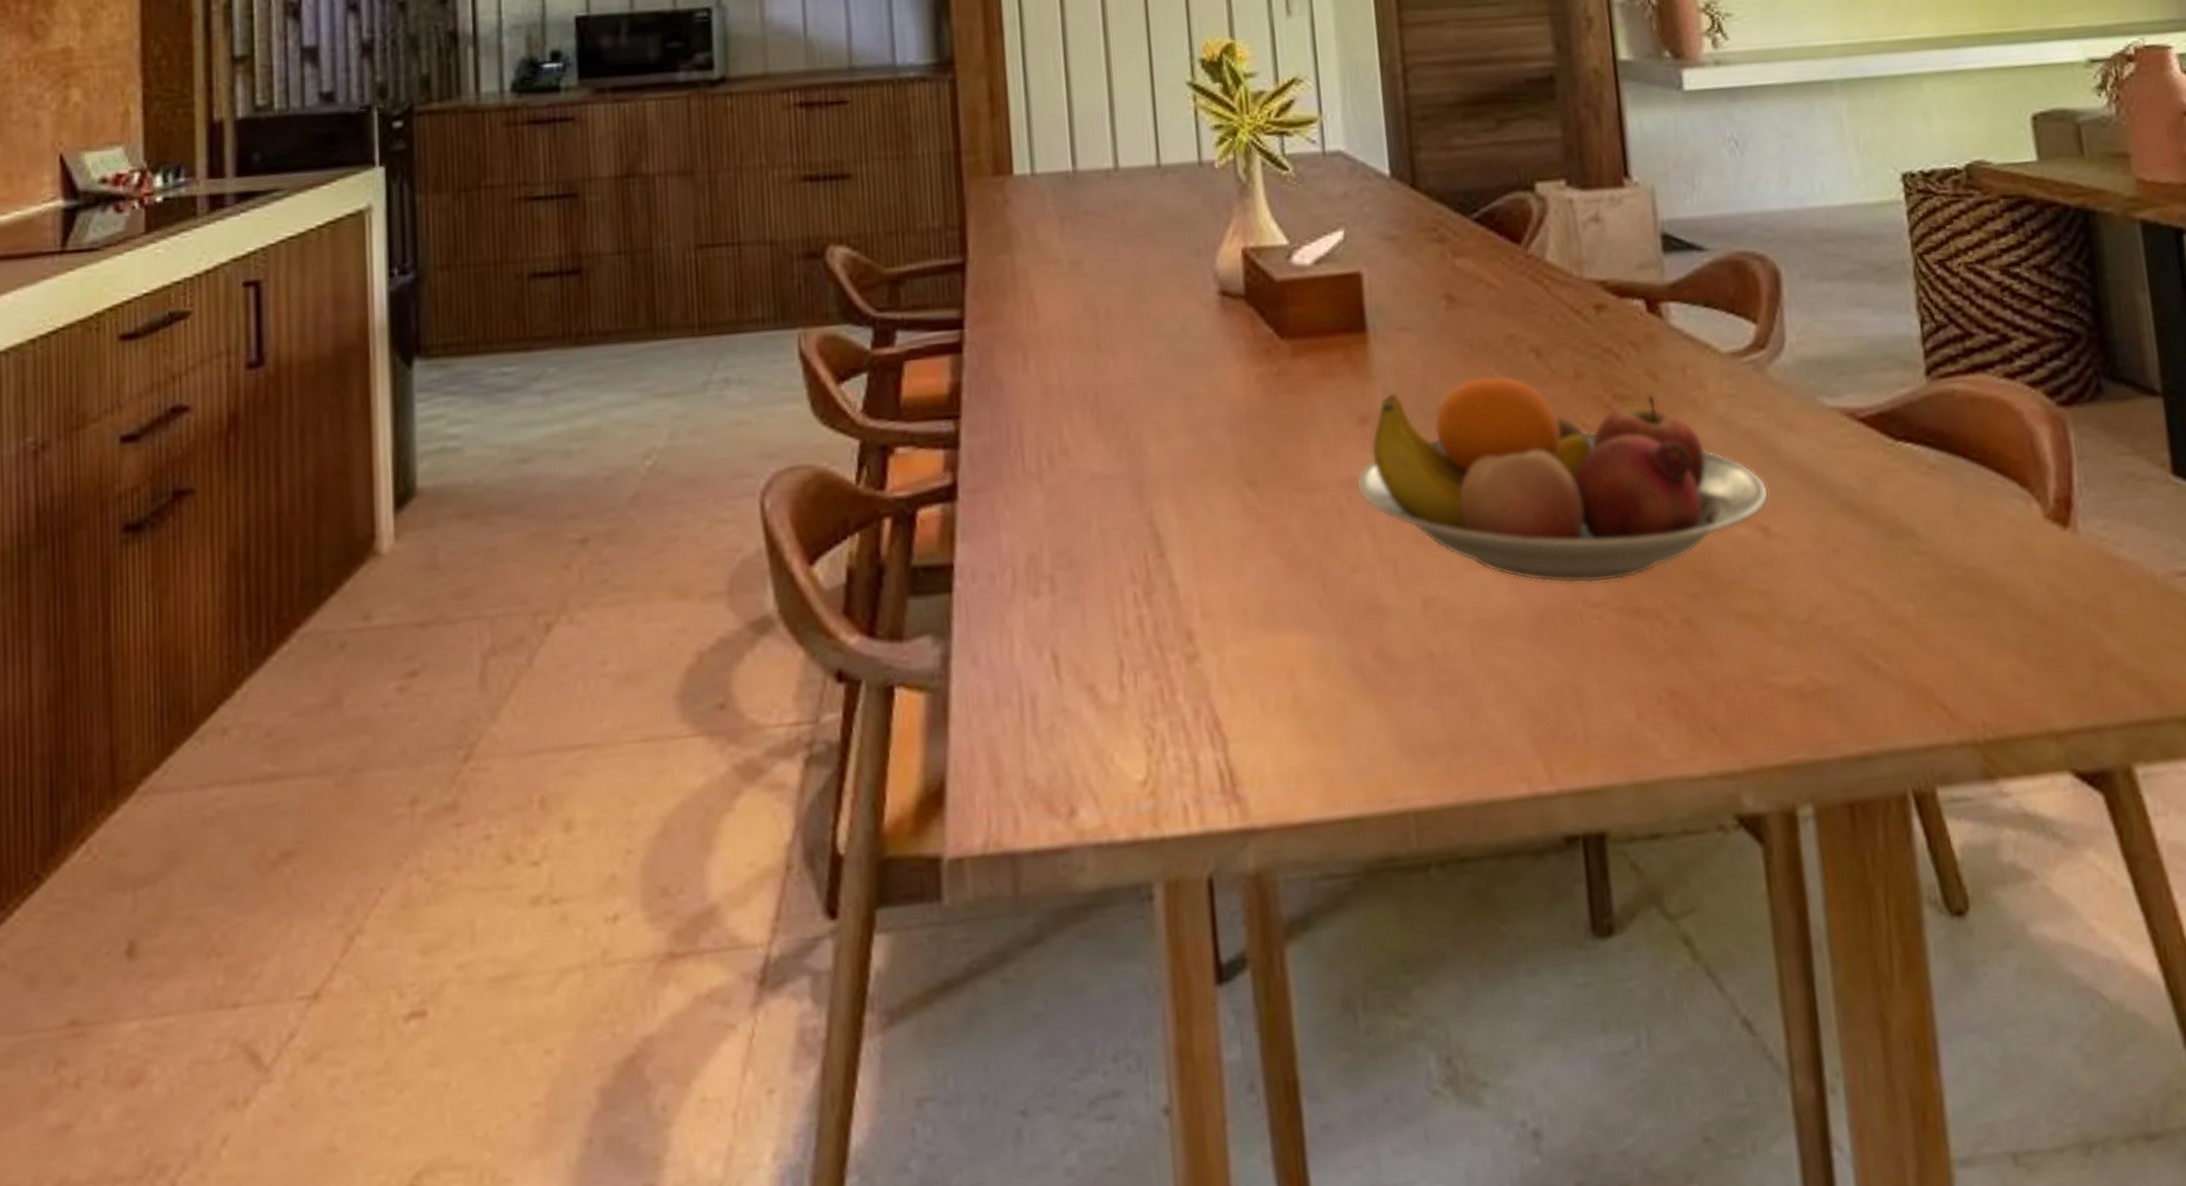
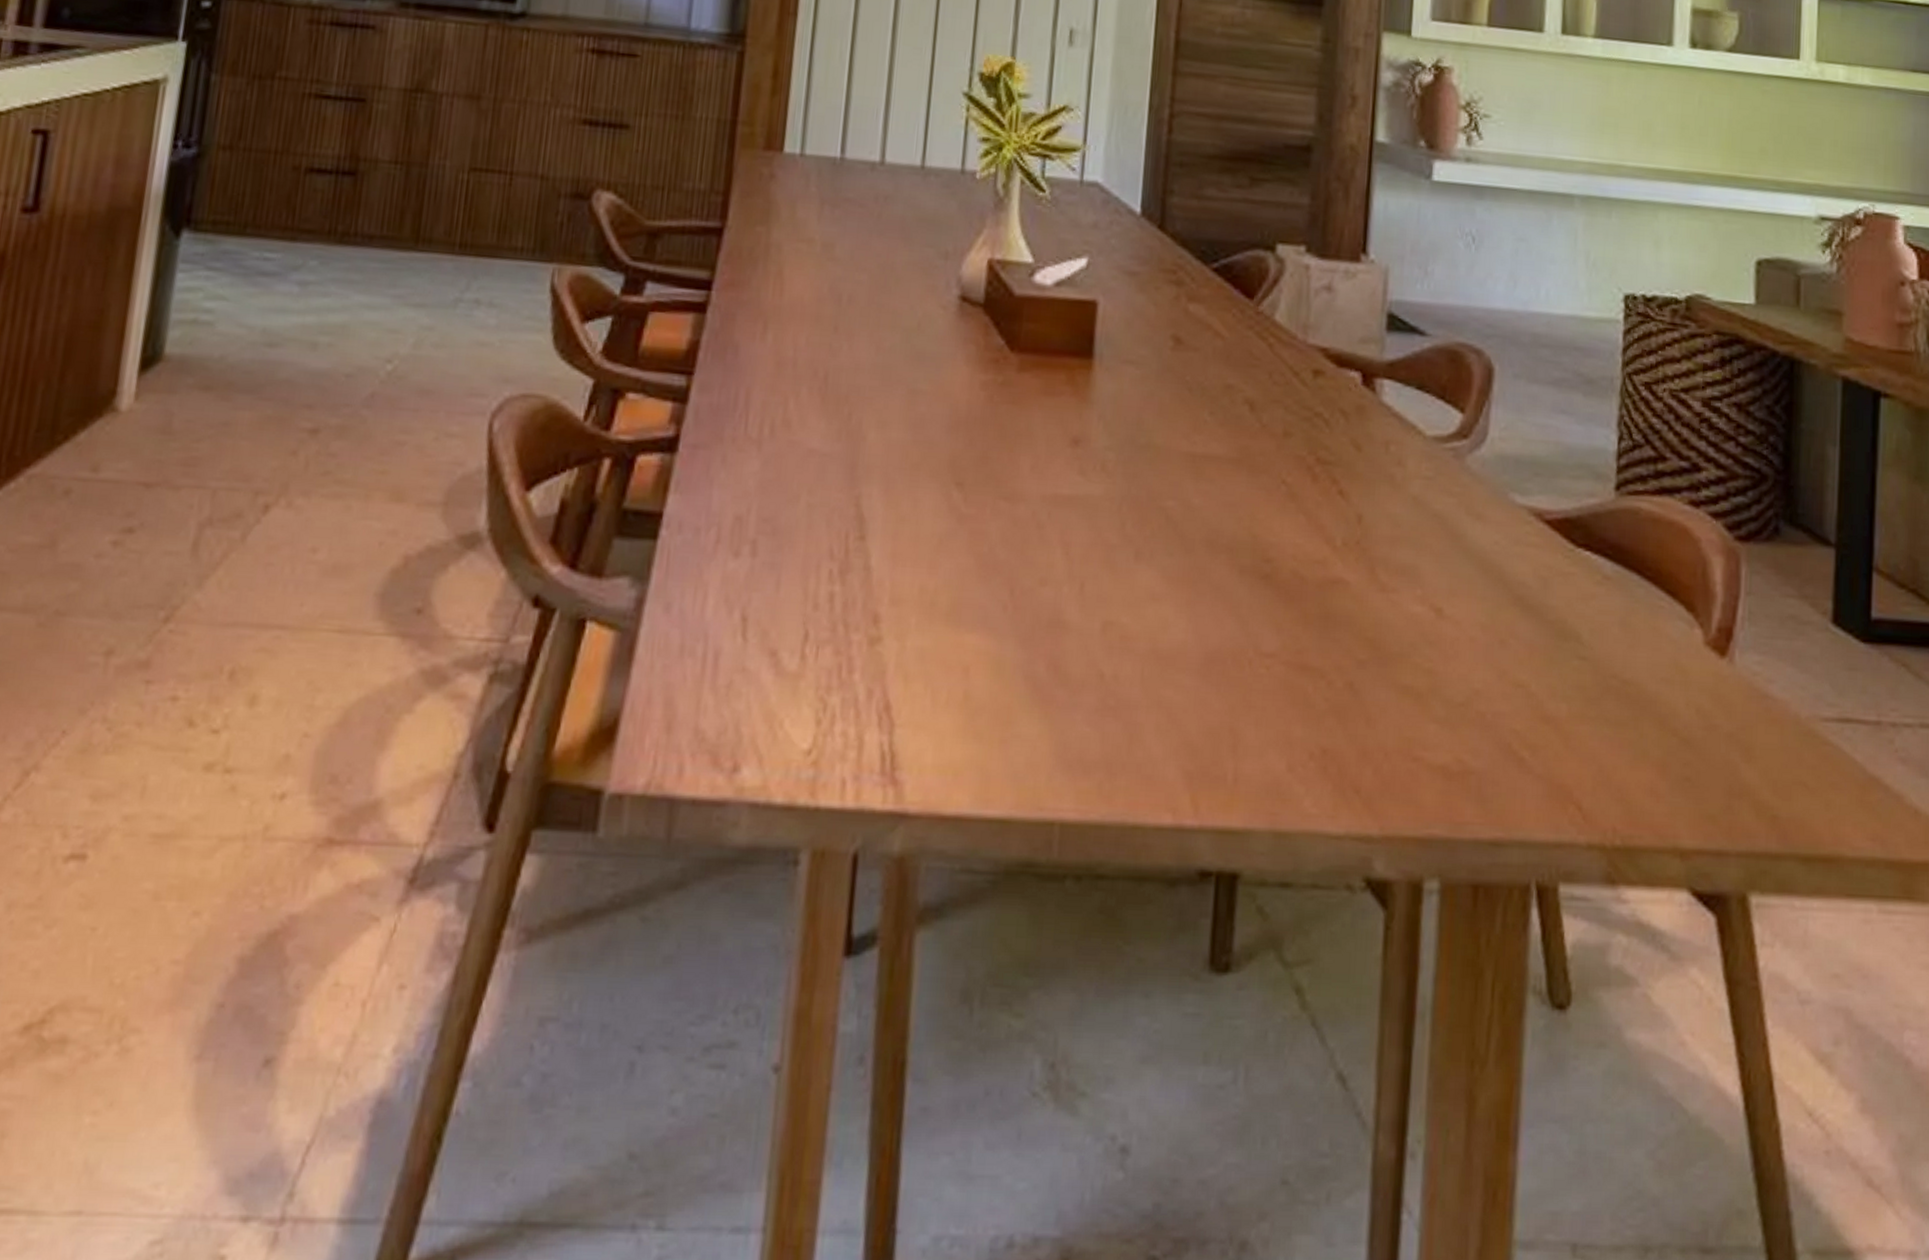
fruit bowl: present [1356,375,1769,584] -> none [1058,418,1448,635]

